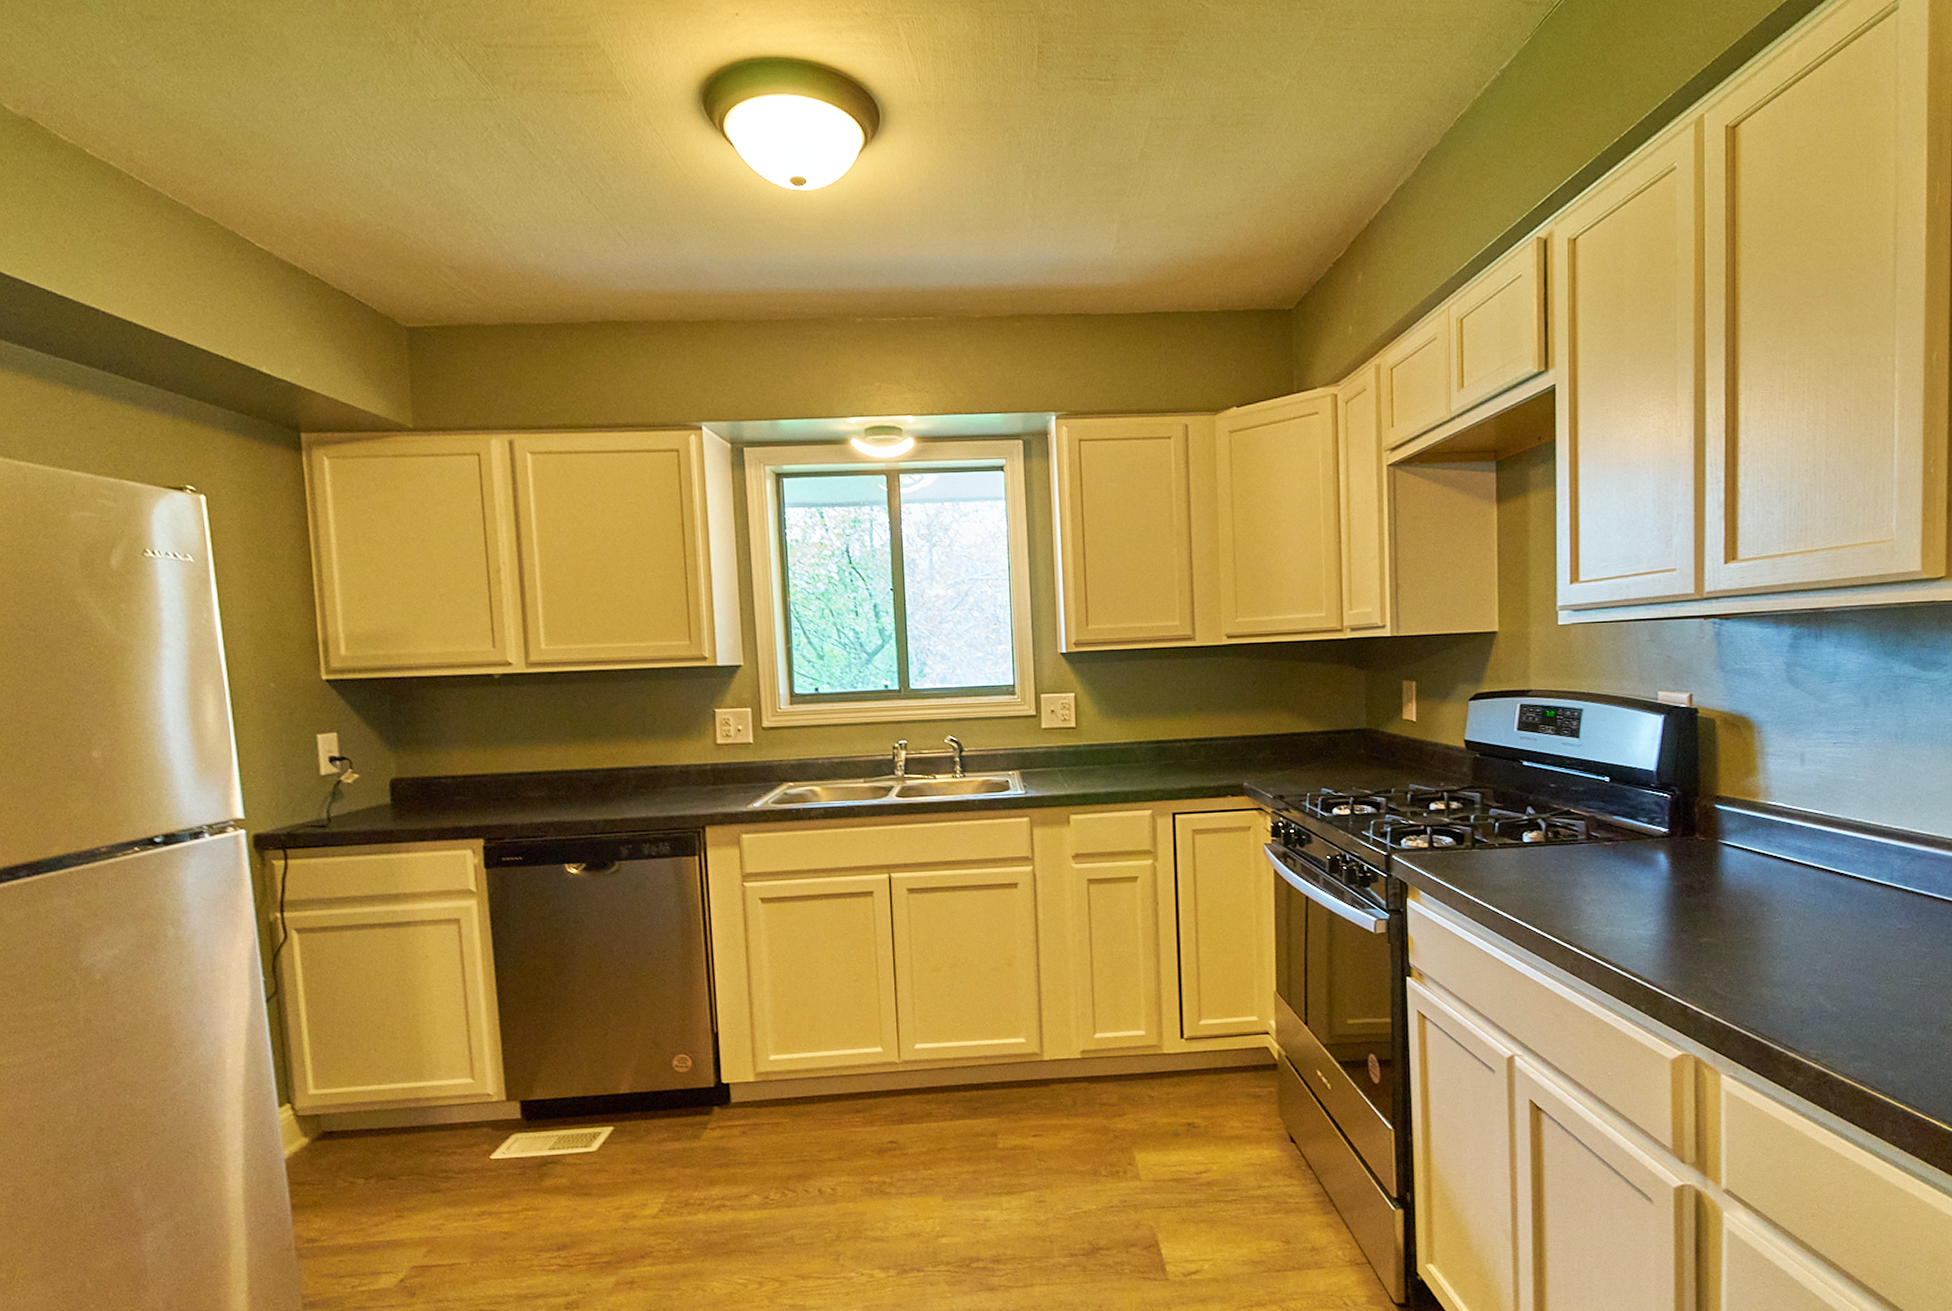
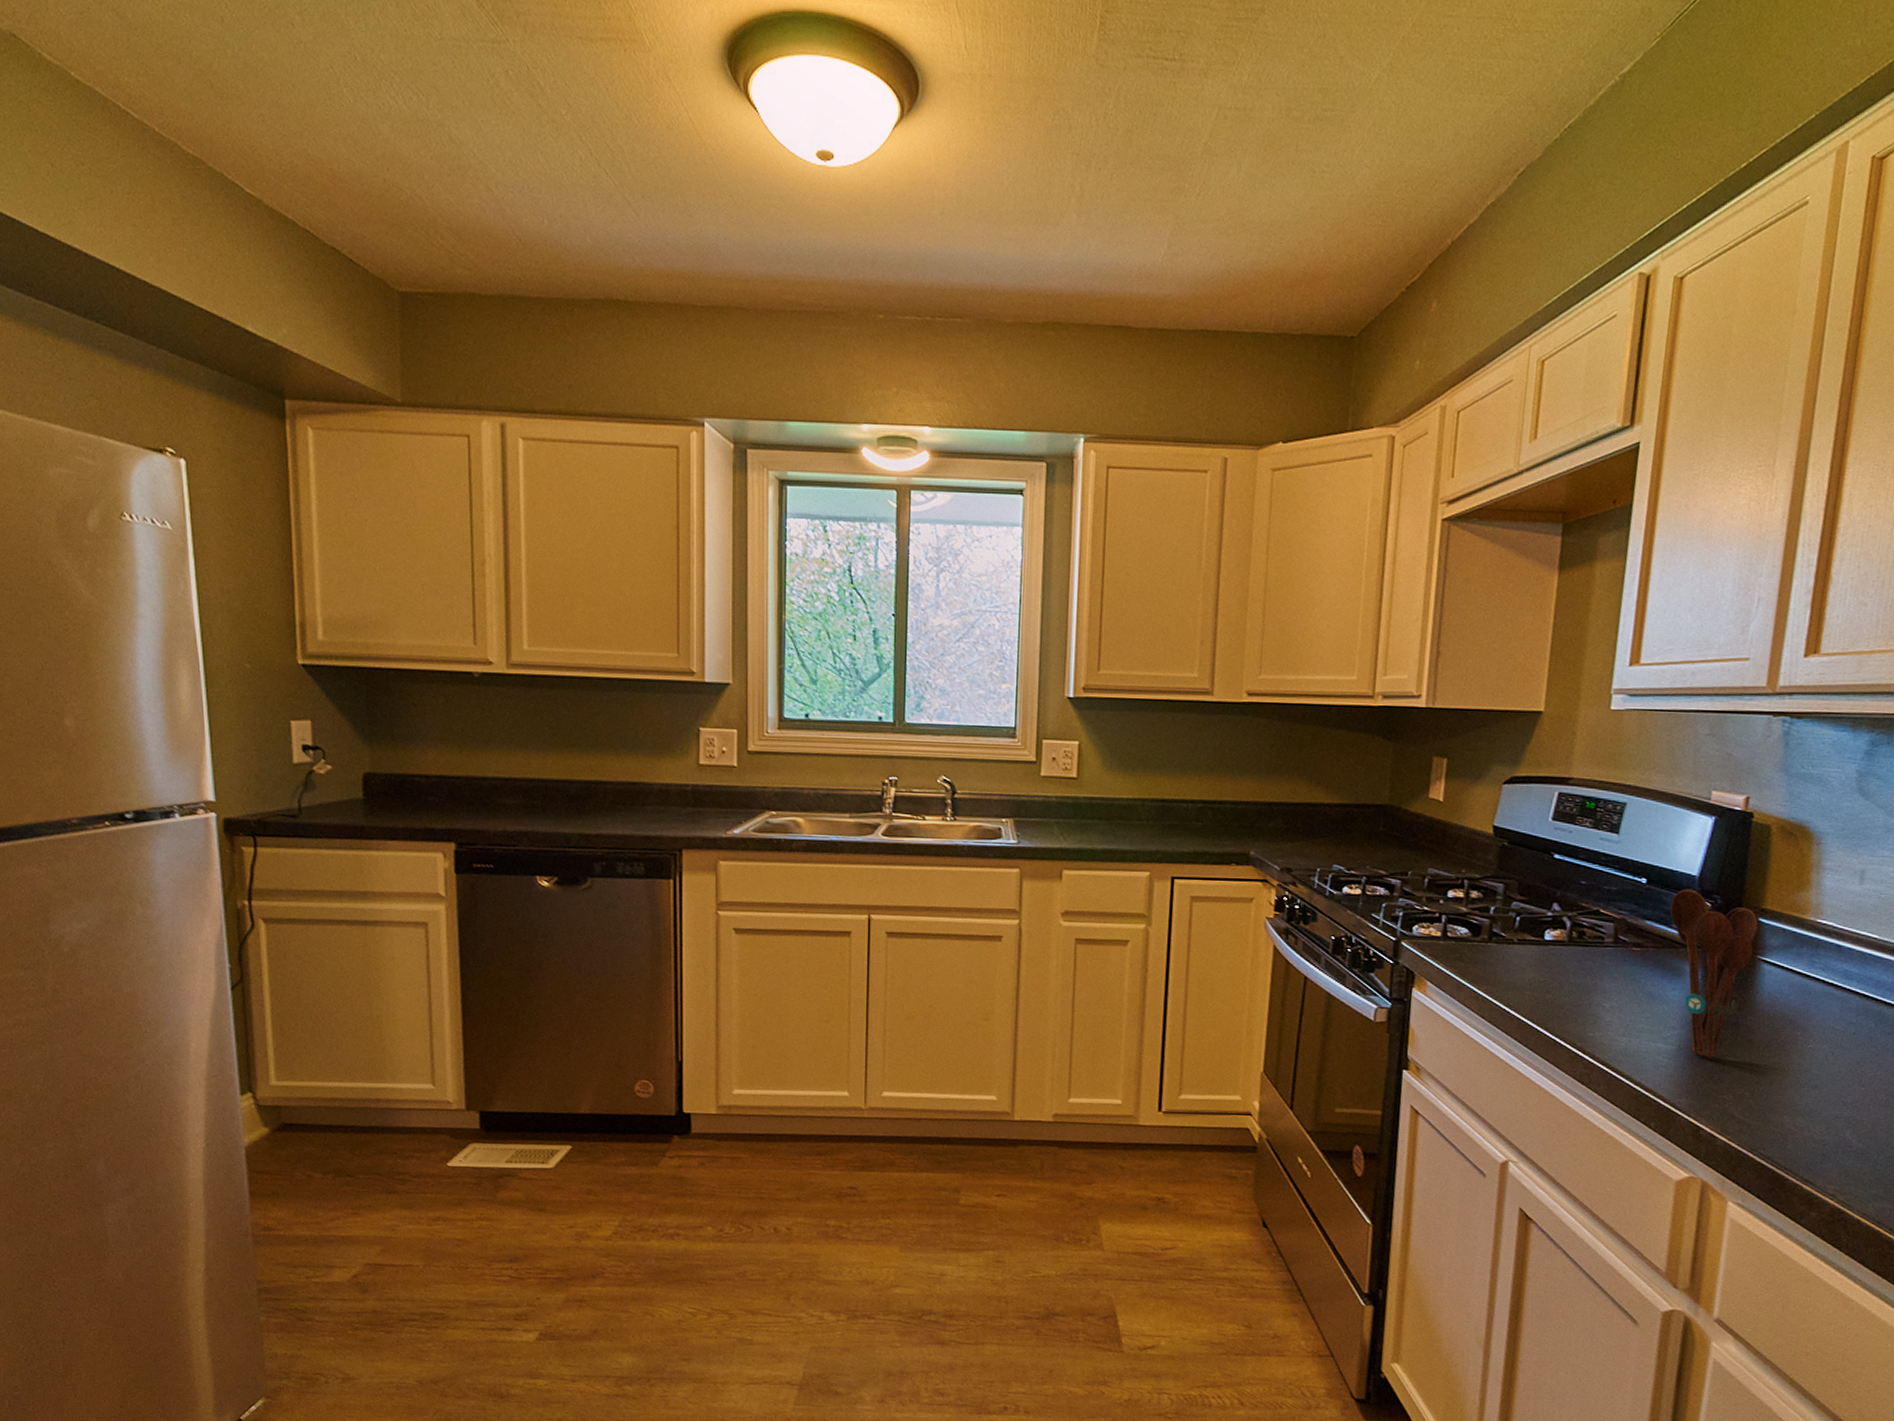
utensil holder: none [1634,783,1715,939] -> present [1669,889,1759,1058]

